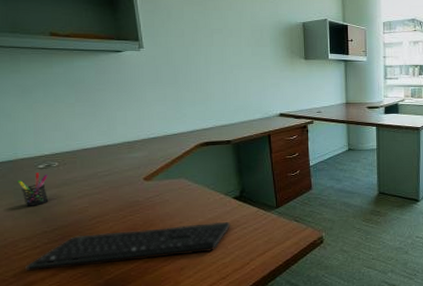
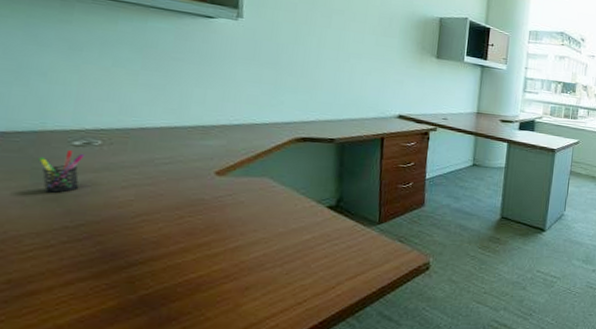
keyboard: present [25,222,230,272] -> none [27,234,318,278]

